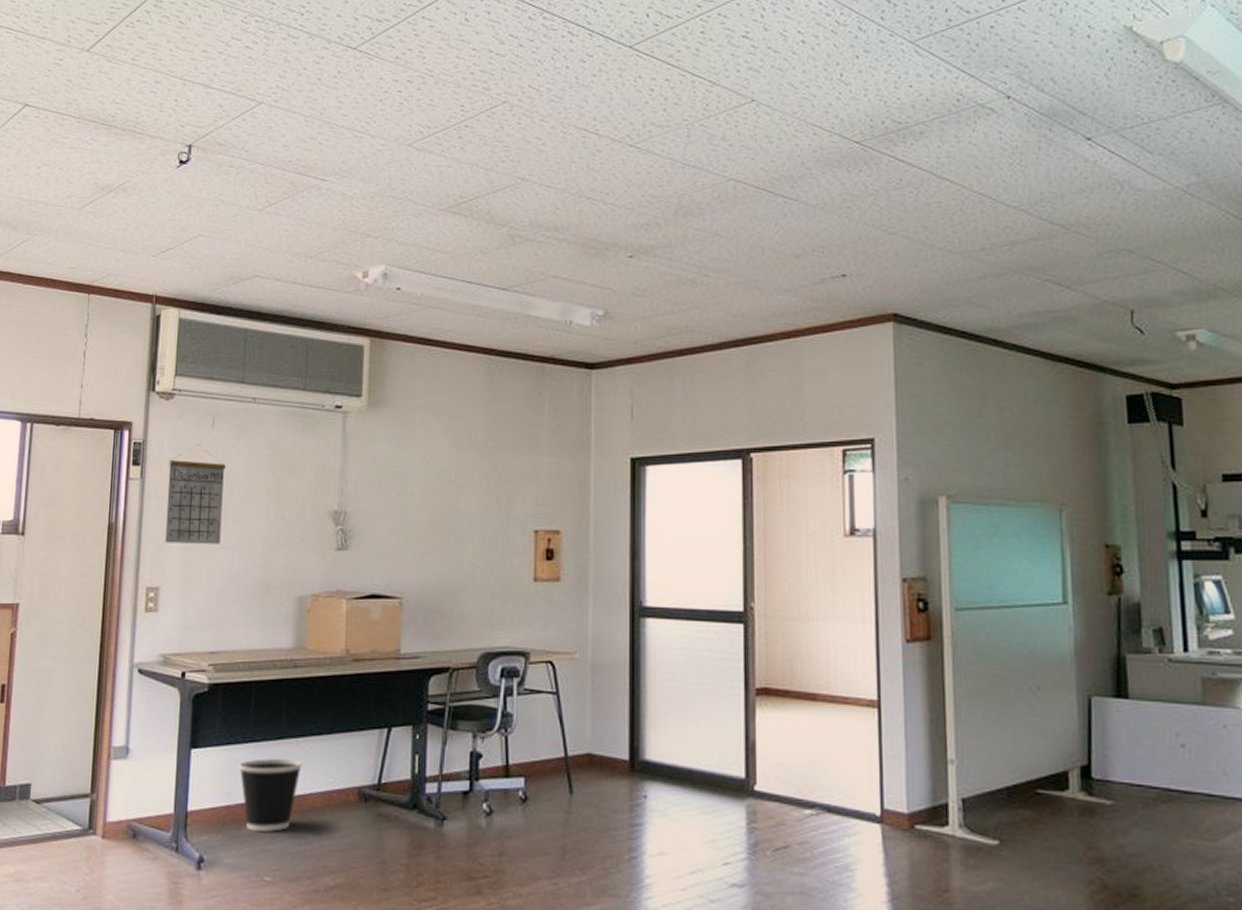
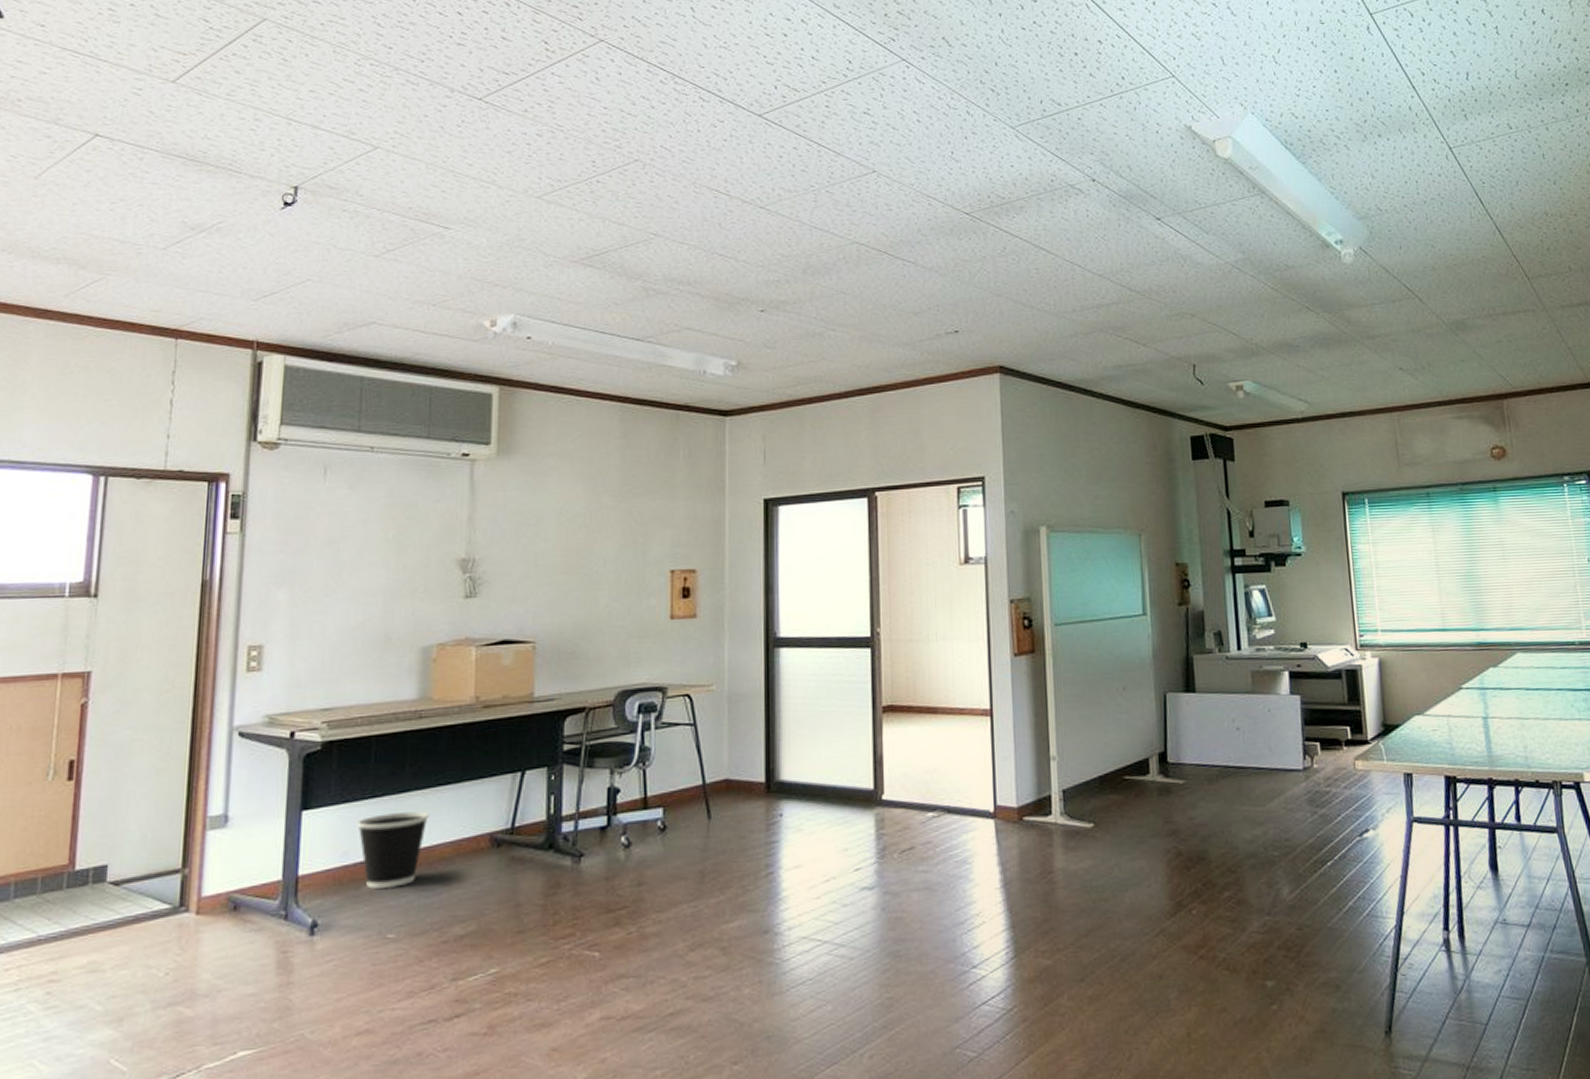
calendar: present [165,444,226,545] -> none [269,495,340,599]

